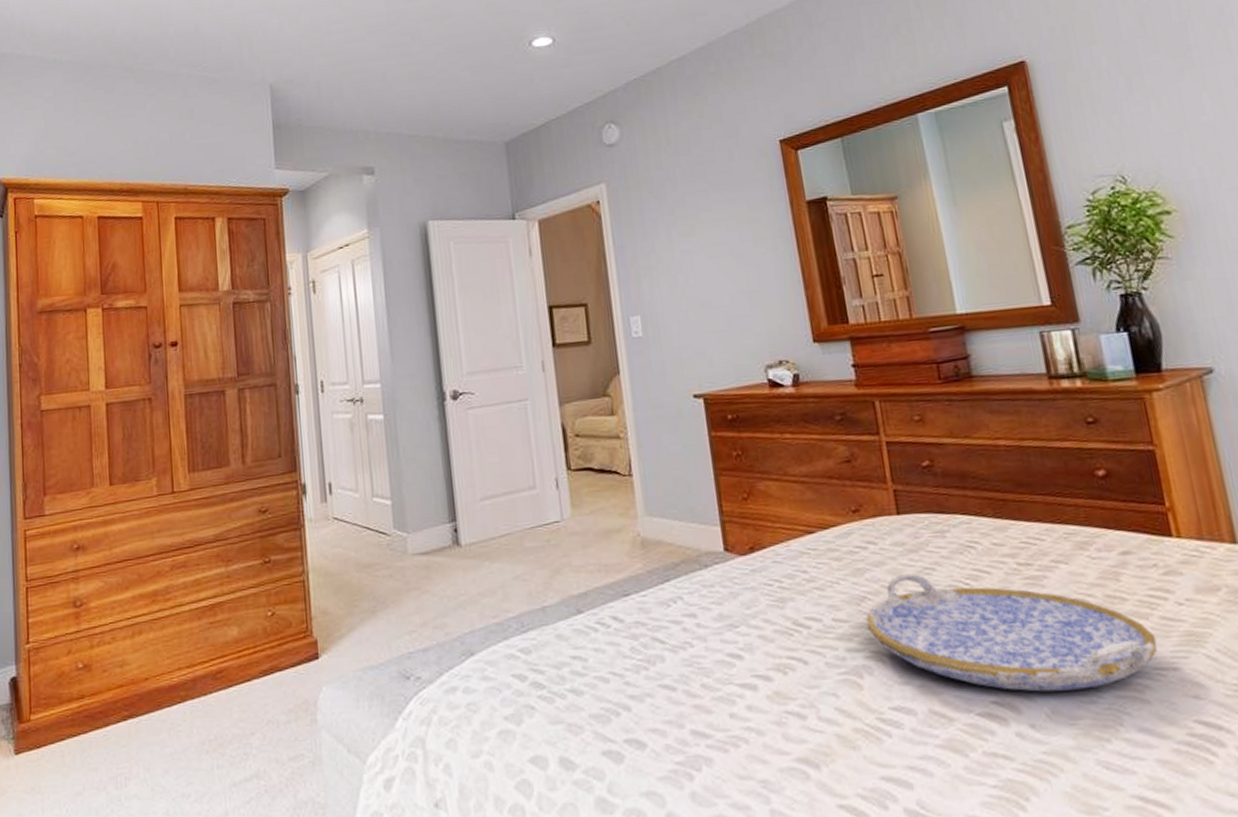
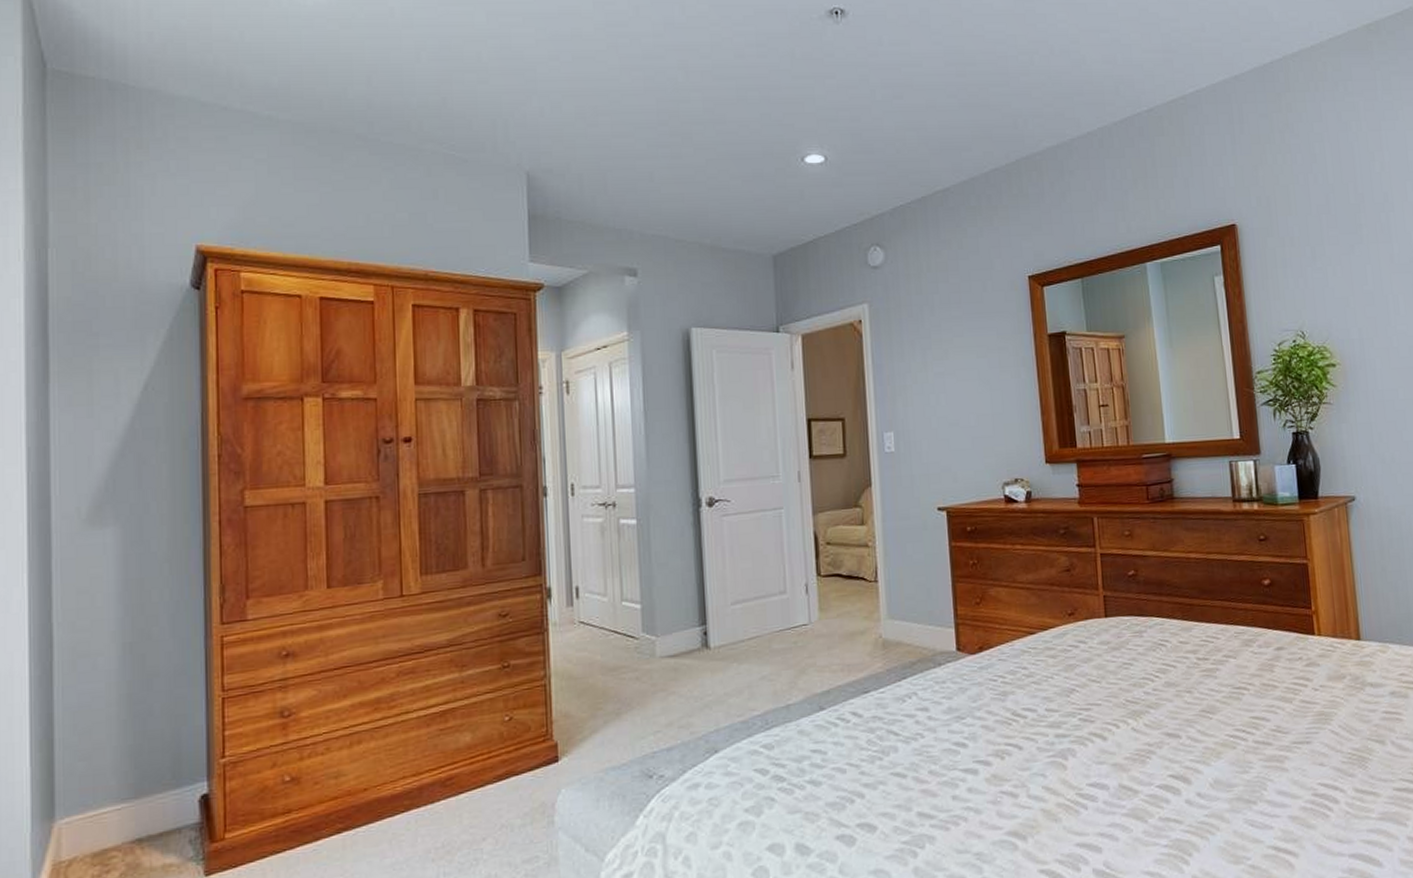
serving tray: present [866,573,1158,692] -> none [1073,668,1297,766]

